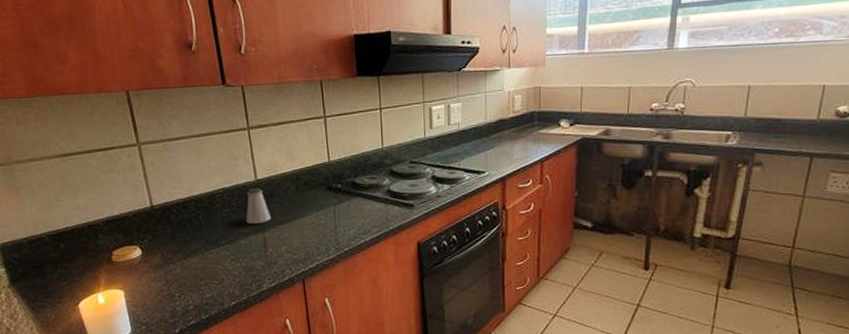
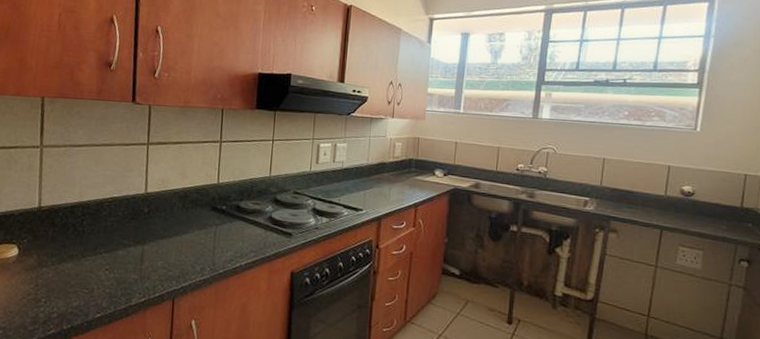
saltshaker: present [246,187,272,224] -> none [128,200,154,236]

